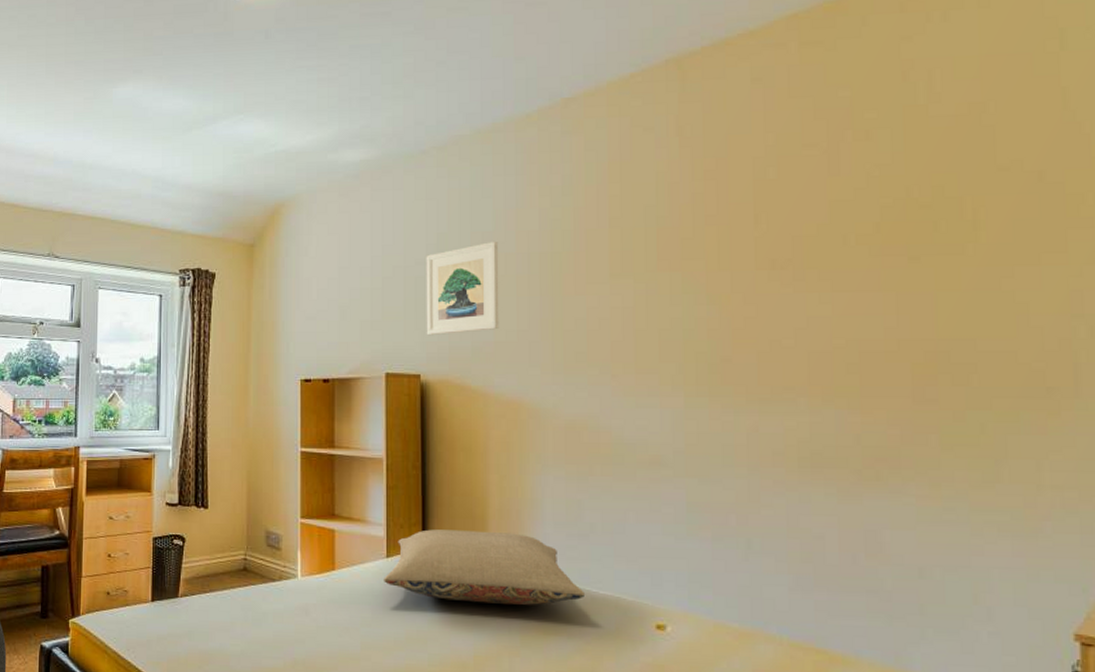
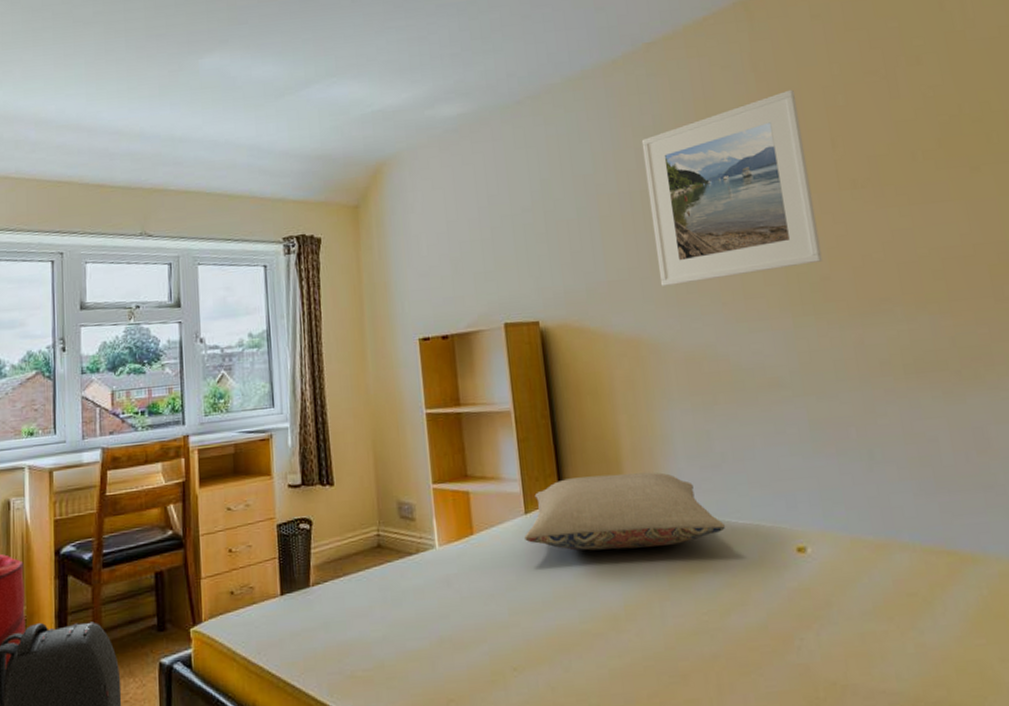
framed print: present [426,241,499,336] -> none [531,182,611,282]
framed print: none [547,158,726,352] -> present [641,89,823,286]

